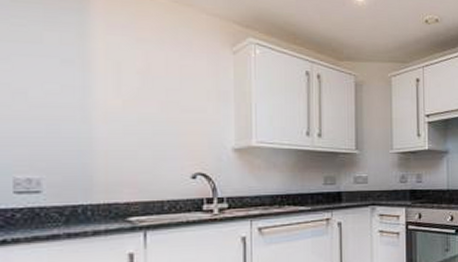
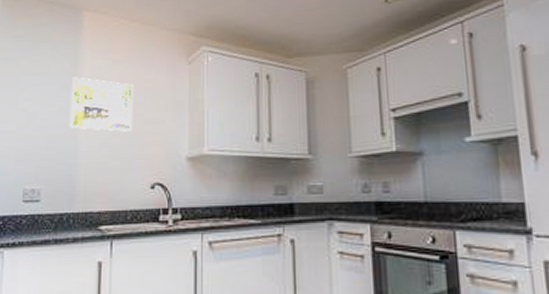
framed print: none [78,51,167,119] -> present [69,77,134,132]

